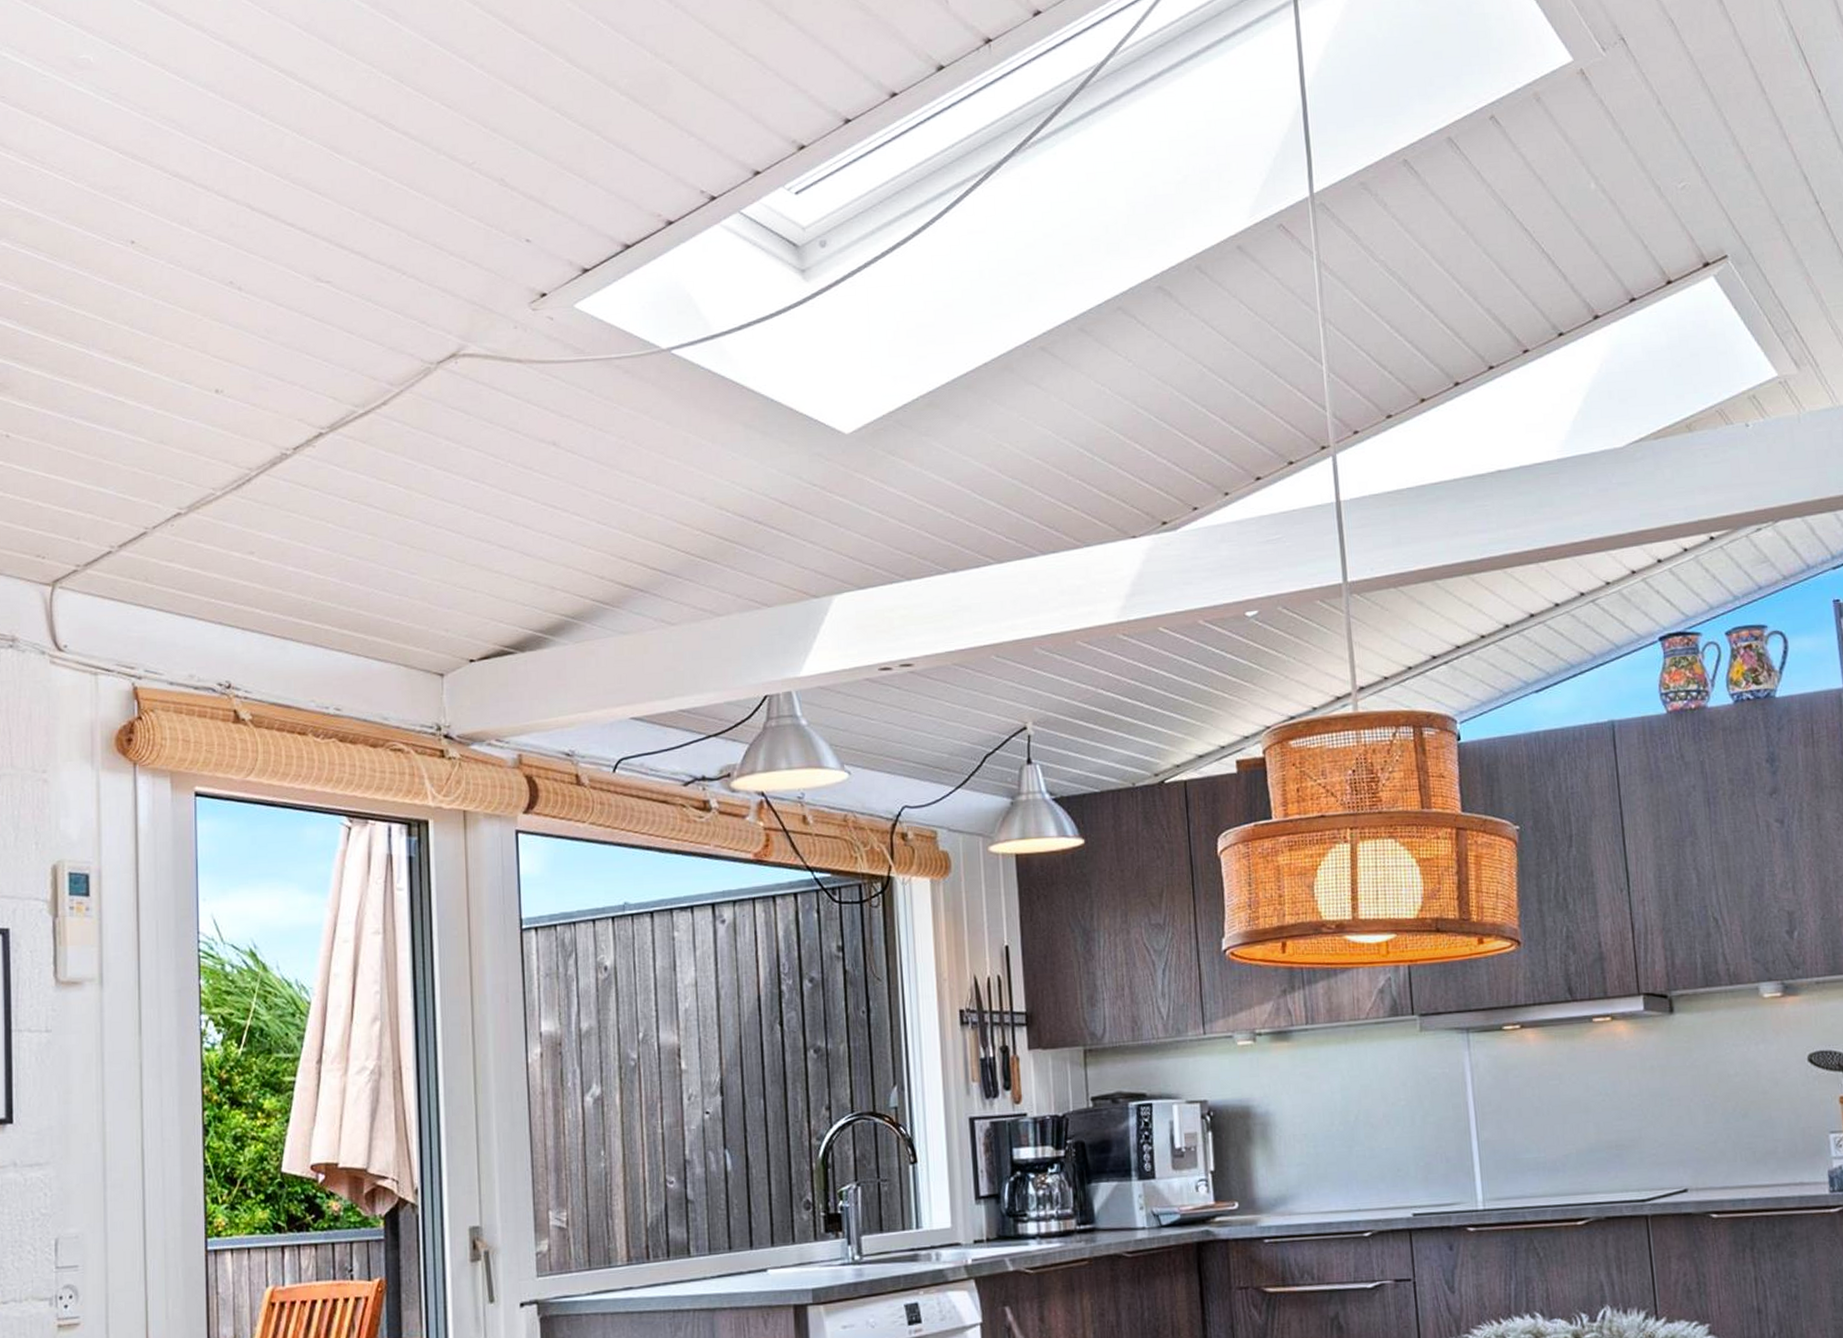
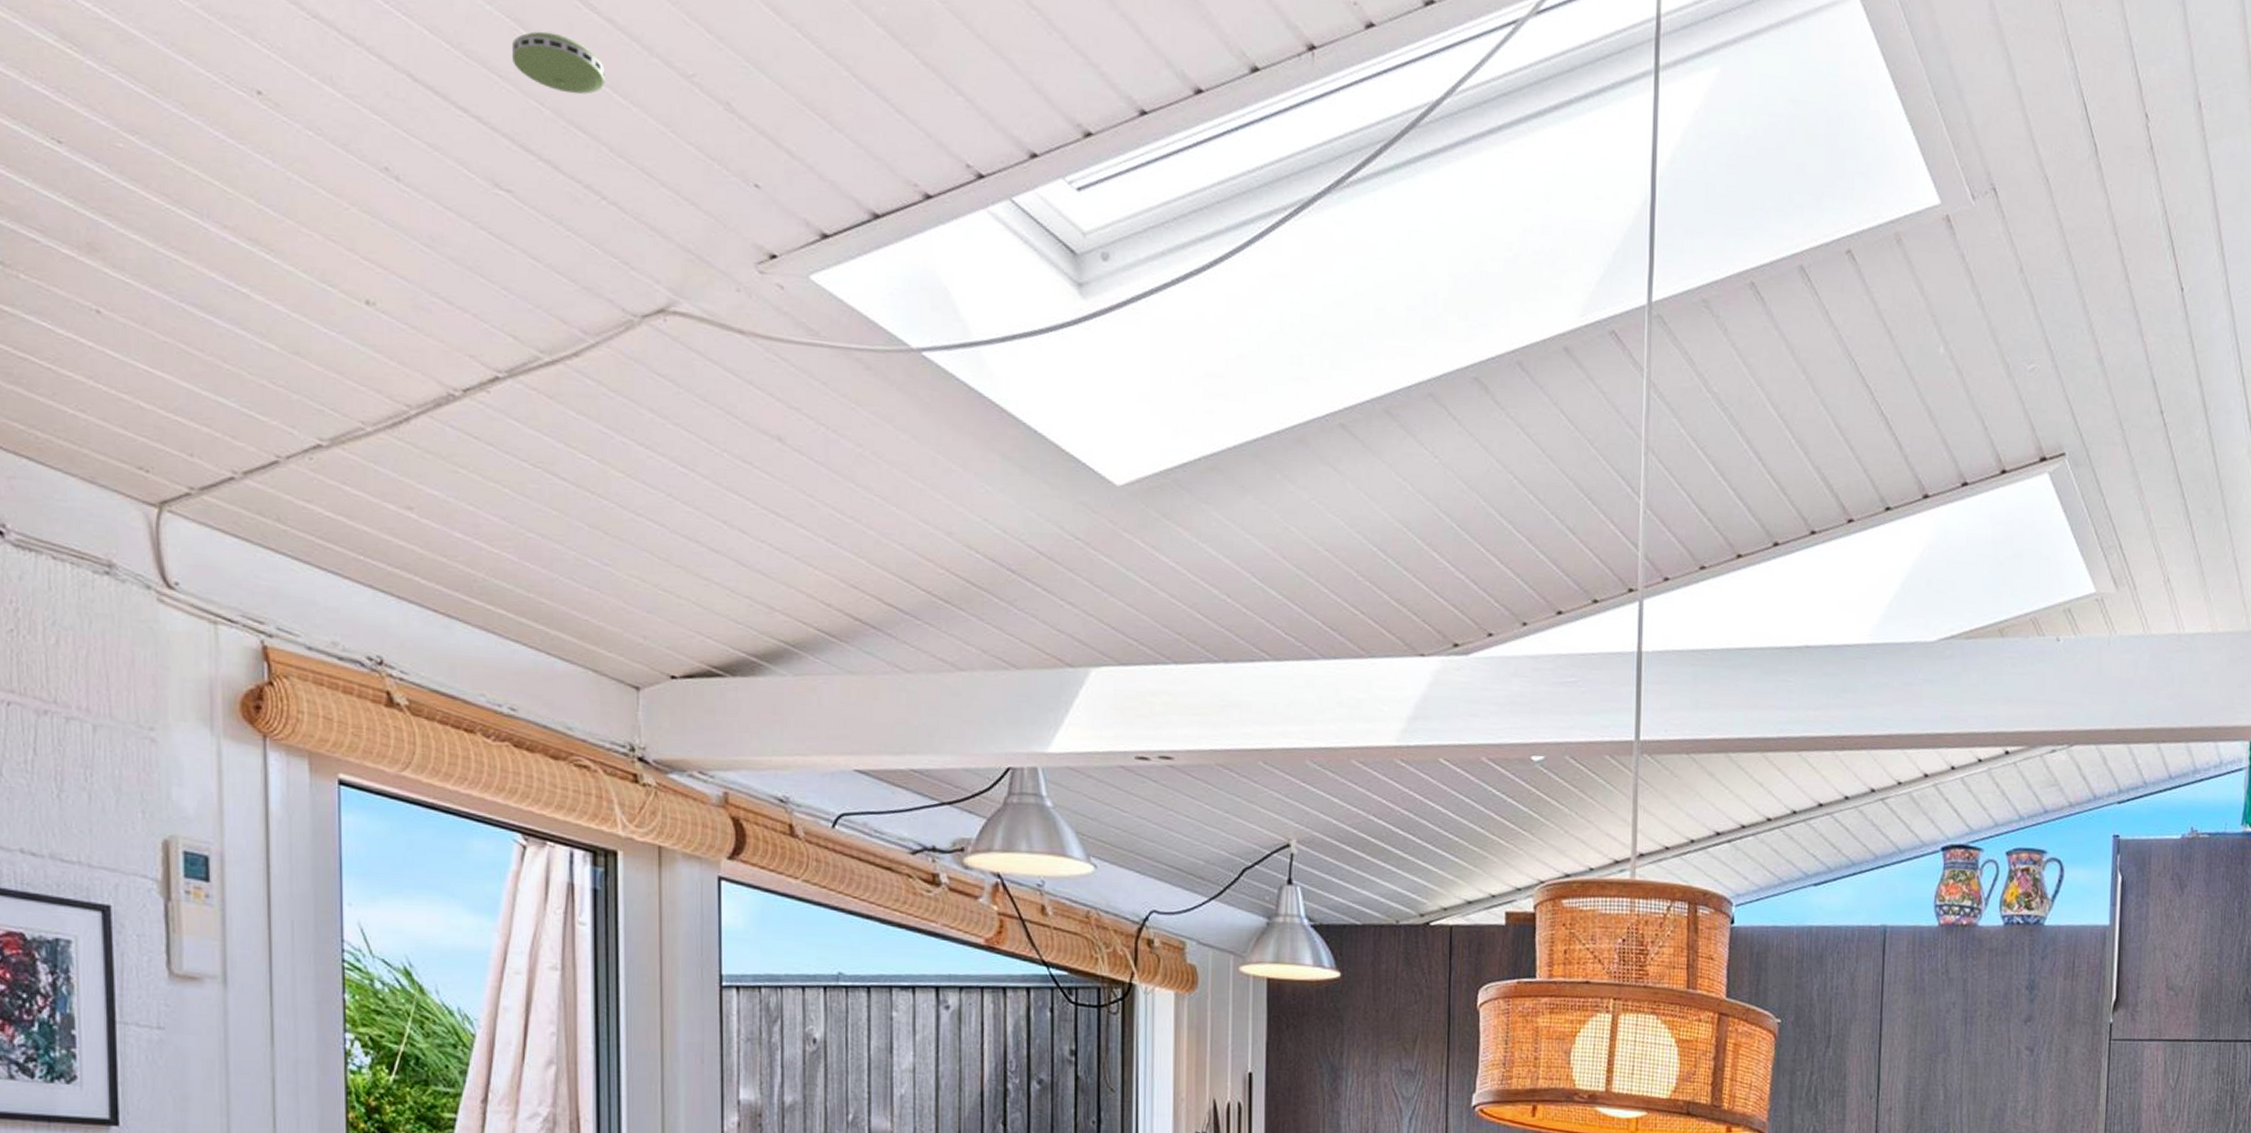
smoke detector: none [329,151,403,196] -> present [512,31,605,95]

